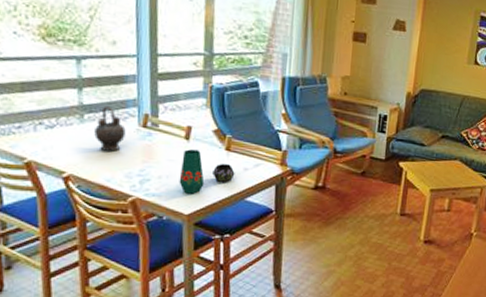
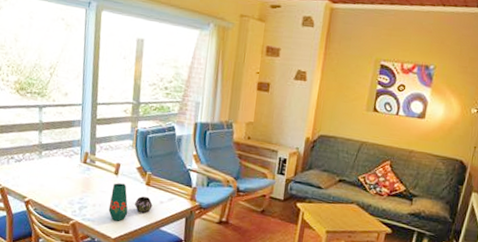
teapot: present [94,106,126,151] -> none [48,145,71,182]

